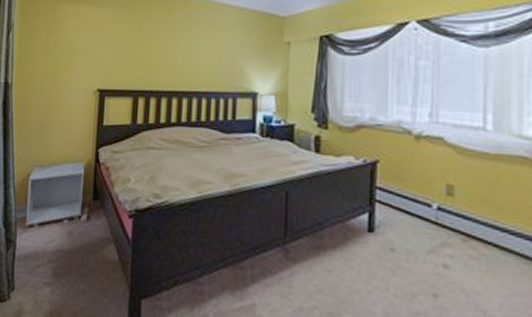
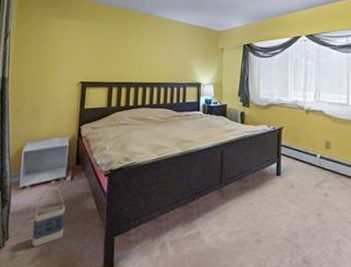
bag: none [40,227,80,303] -> present [31,187,65,247]

